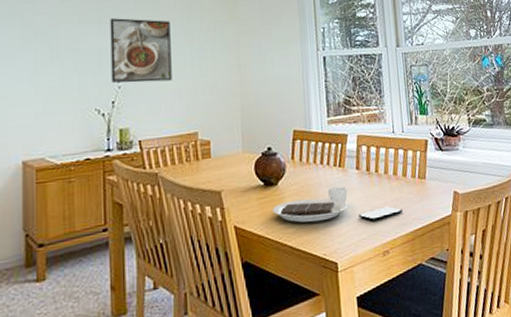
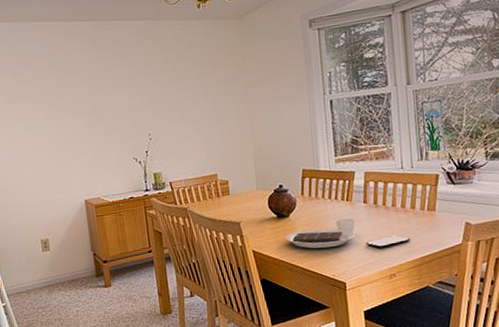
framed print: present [110,18,172,83] -> none [137,79,193,136]

